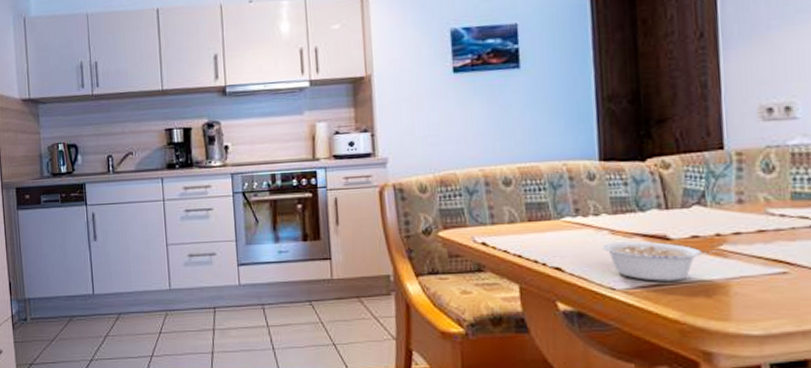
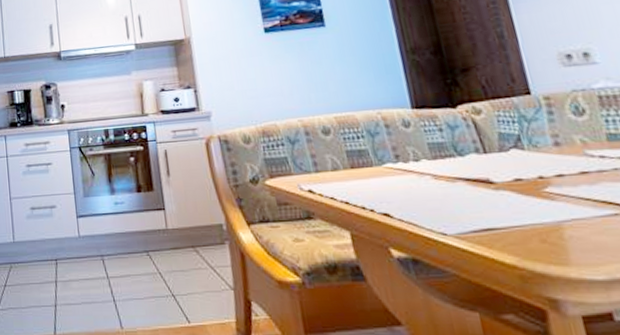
legume: present [601,241,722,282] -> none [426,185,548,226]

